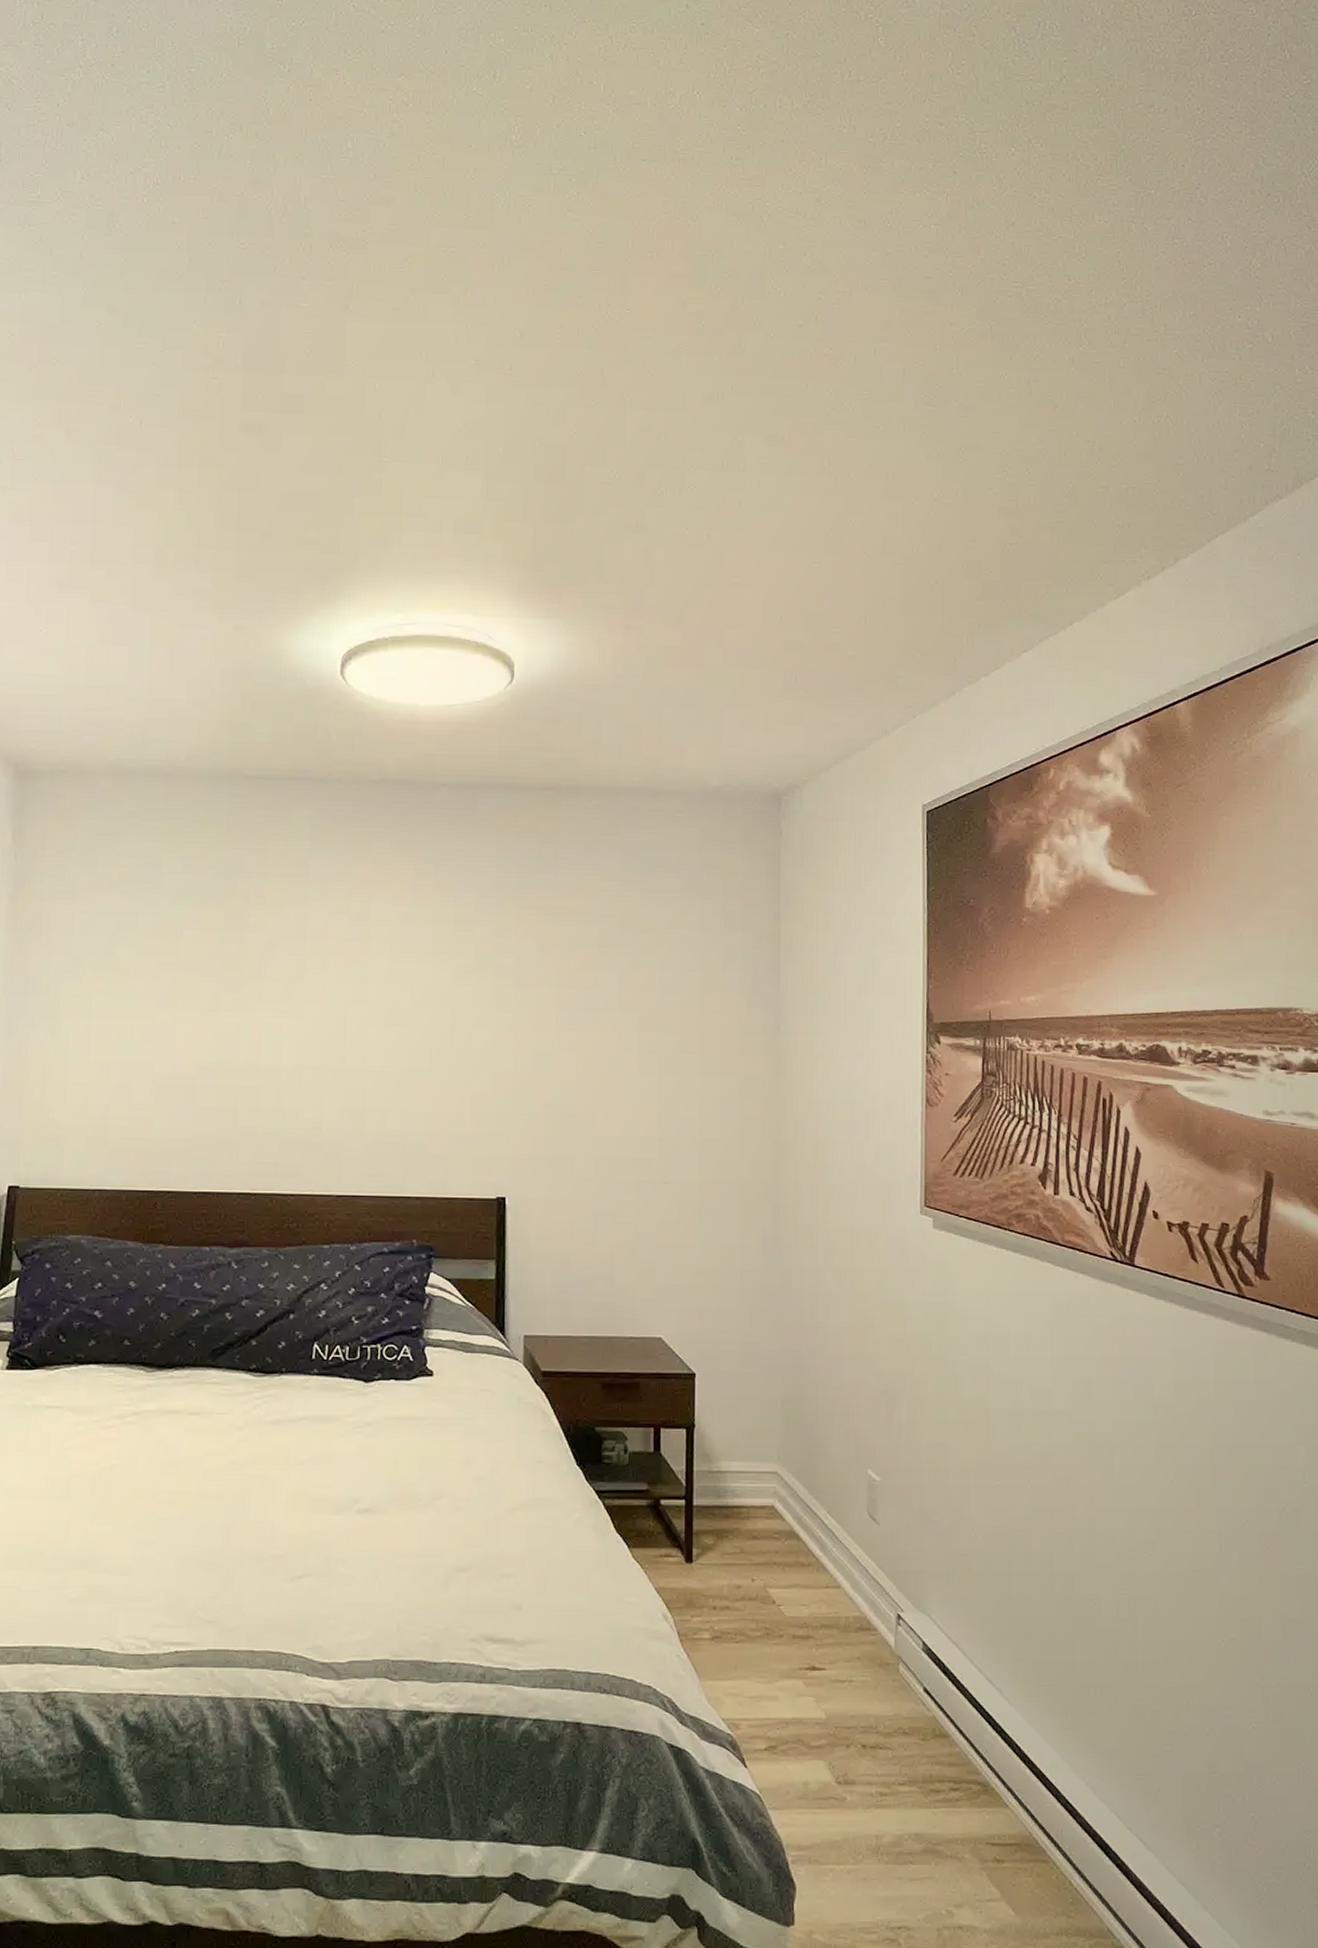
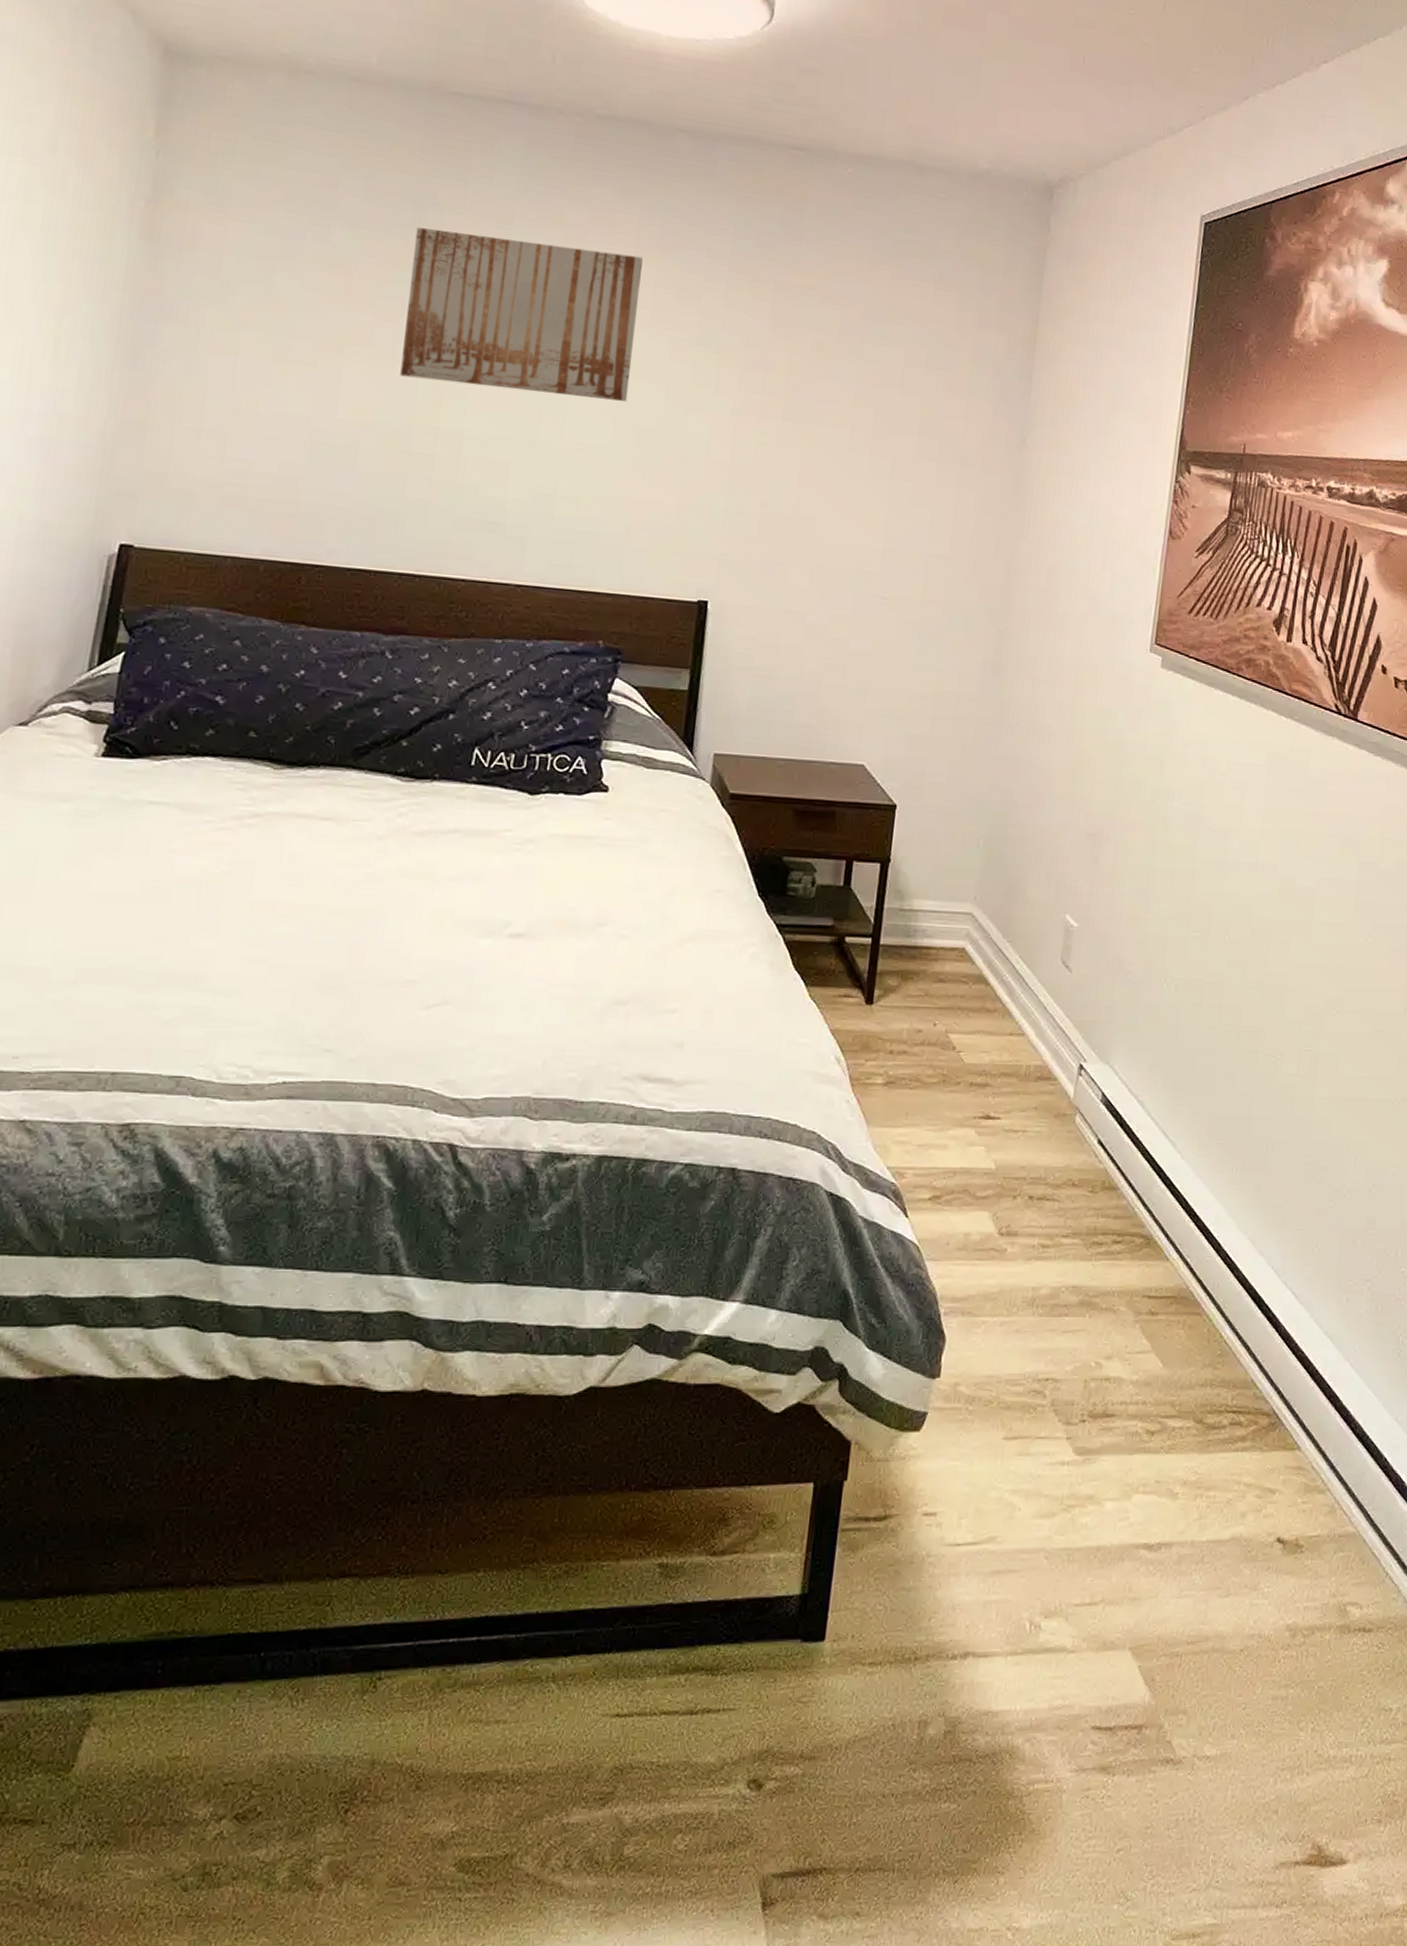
wall art: none [224,894,421,1026] -> present [400,227,643,401]

